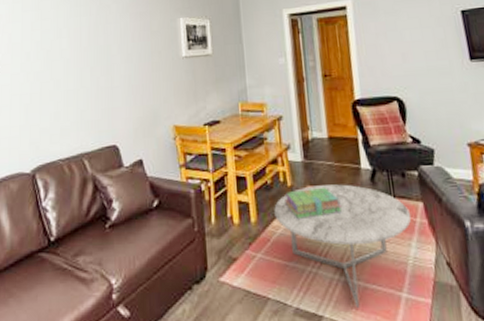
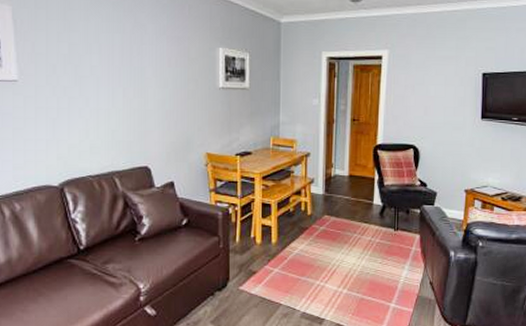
coffee table: present [274,184,412,309] -> none [293,216,409,315]
stack of books: present [285,187,342,220] -> none [304,217,352,243]

